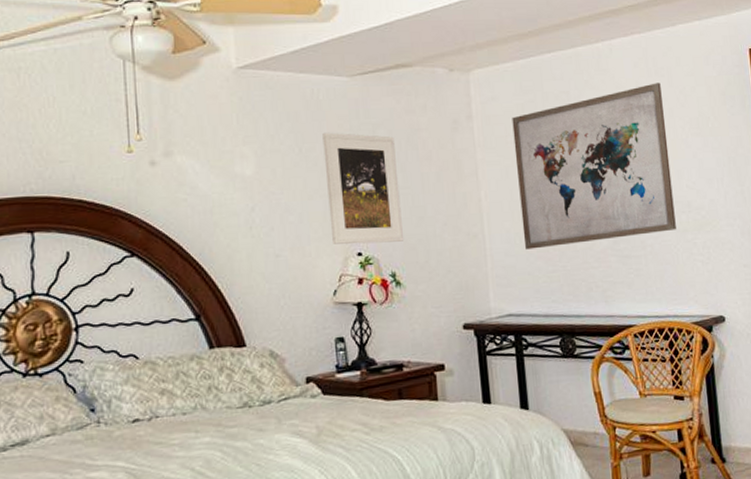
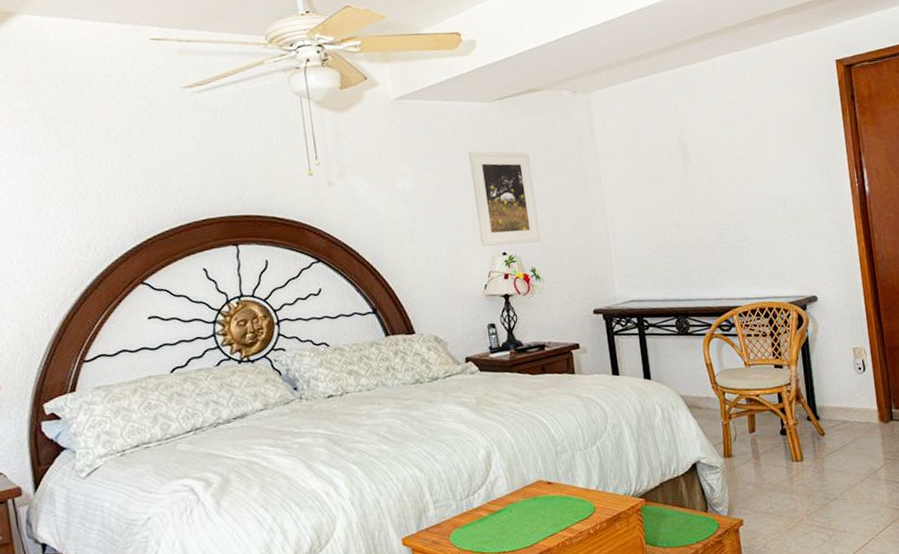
wall art: present [512,82,676,250] -> none [628,94,774,245]

